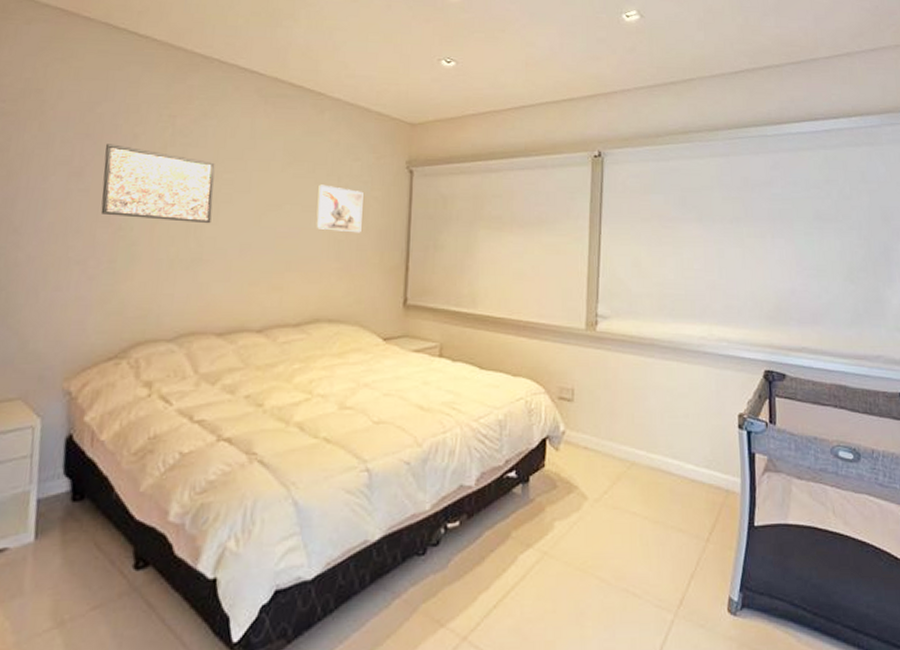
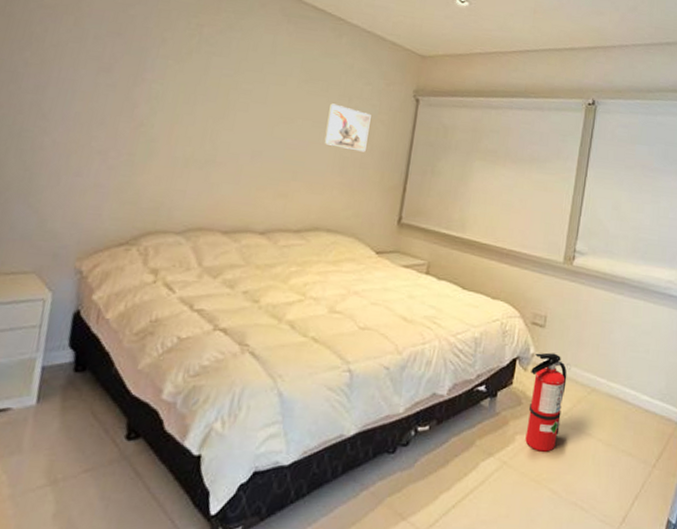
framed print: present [100,144,215,224] -> none [125,44,236,129]
fire extinguisher: none [563,428,607,537] -> present [525,352,572,452]

